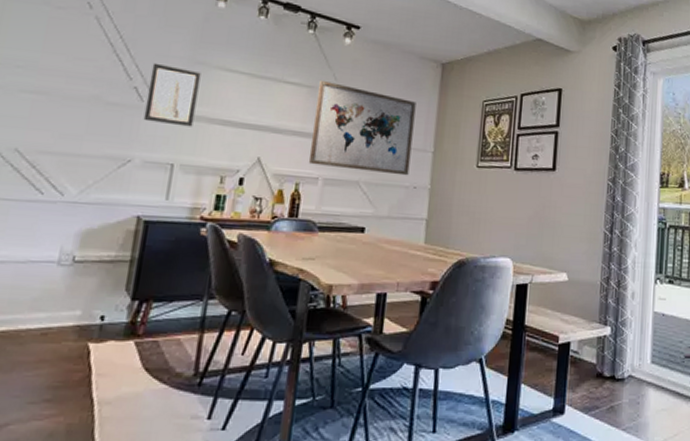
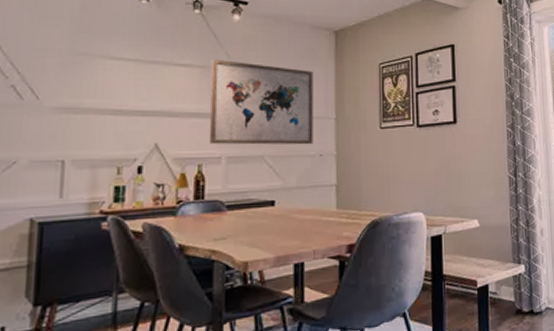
wall art: present [143,63,201,127] -> none [25,58,84,121]

